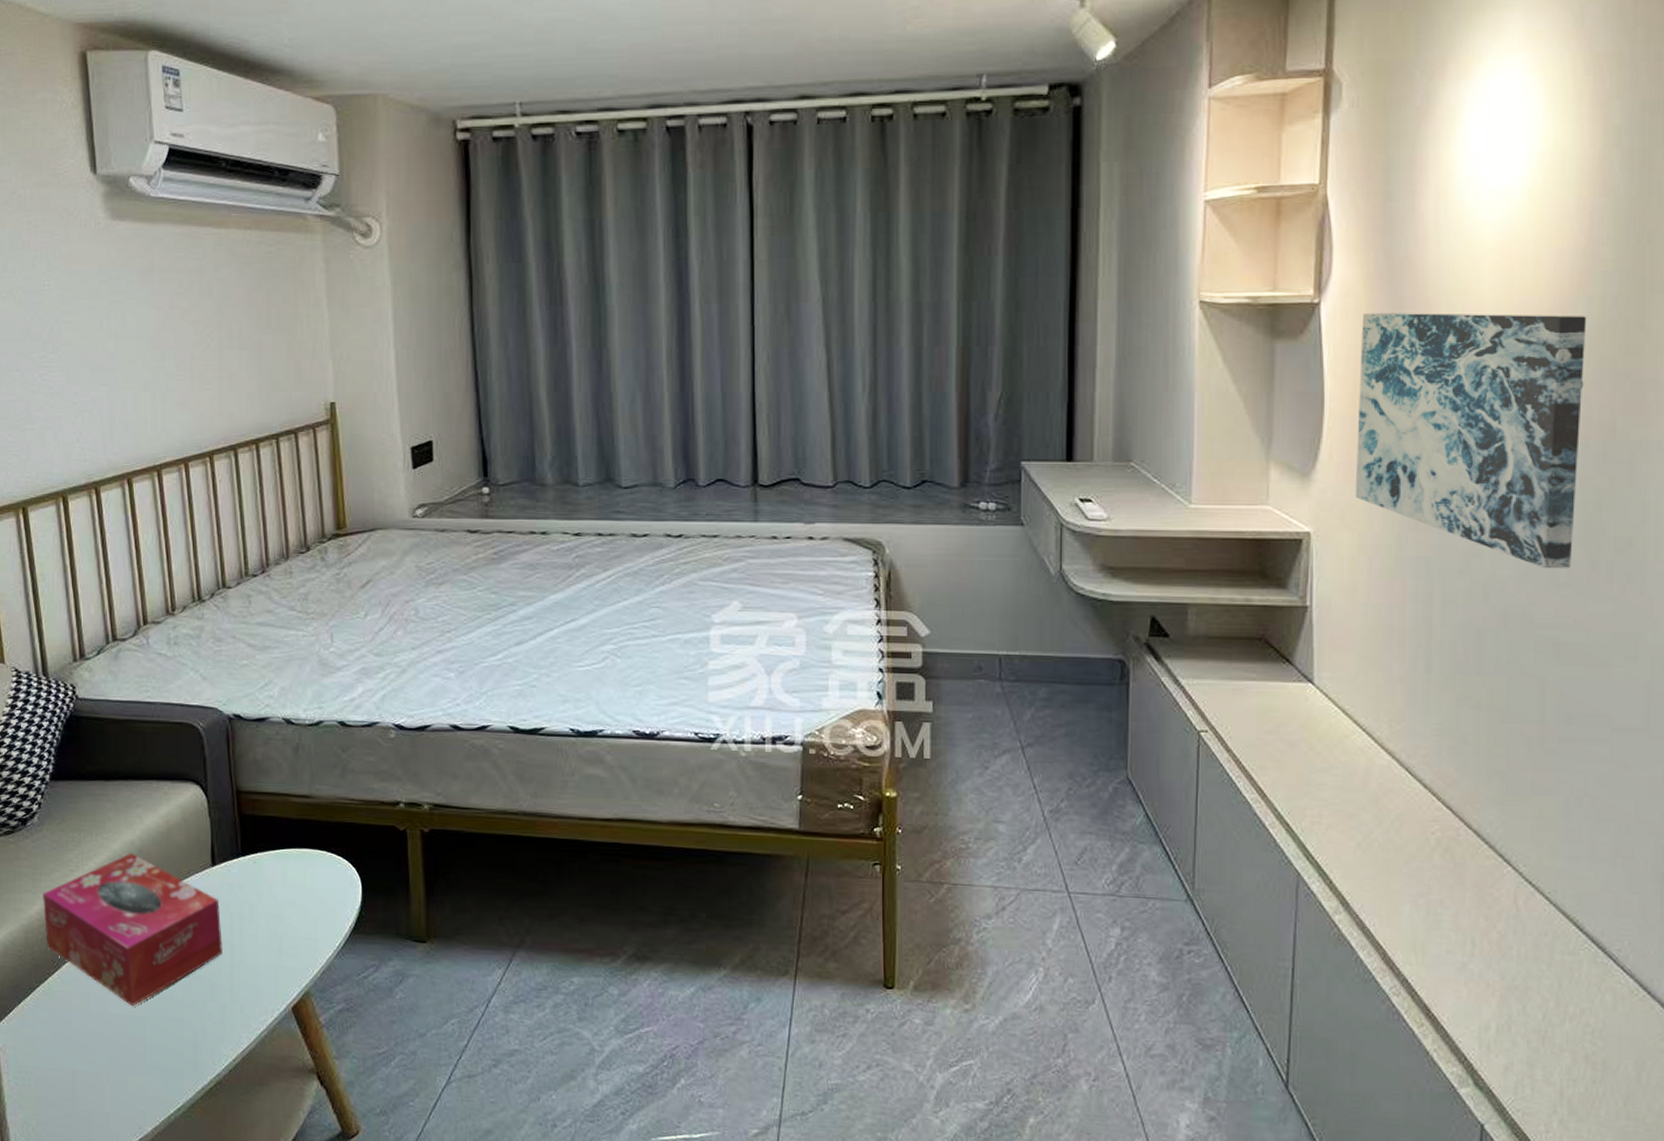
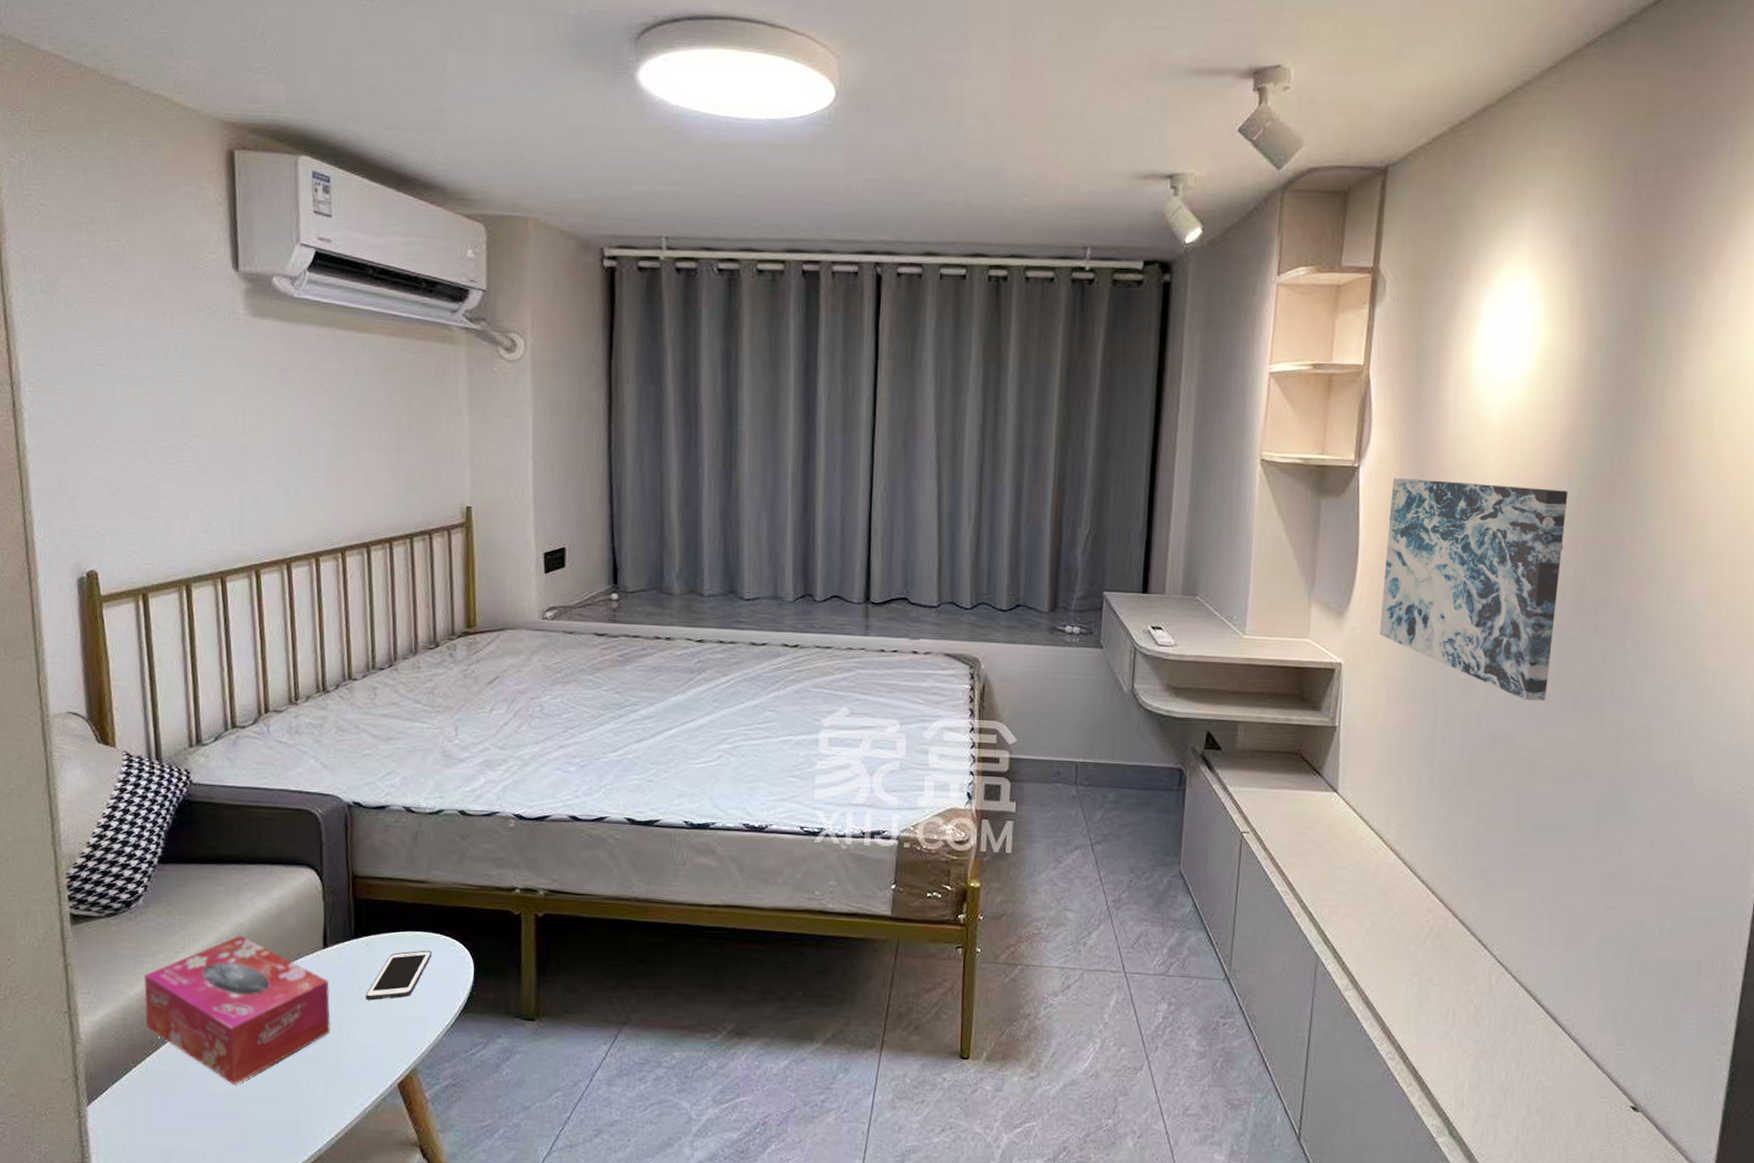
cell phone: none [256,868,318,921] -> present [366,950,432,1001]

